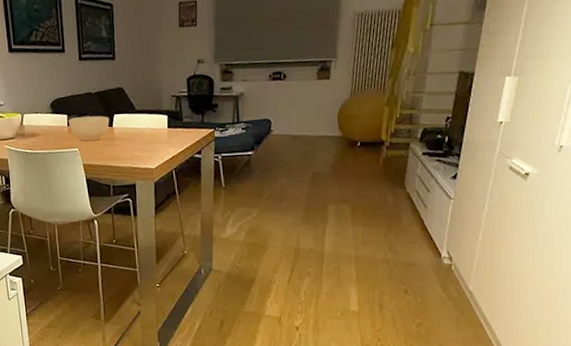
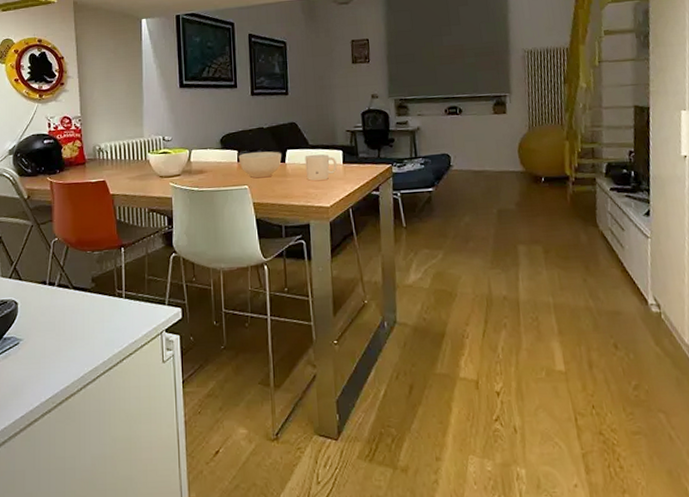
mug: none [131,118,163,145] -> present [305,154,338,182]

